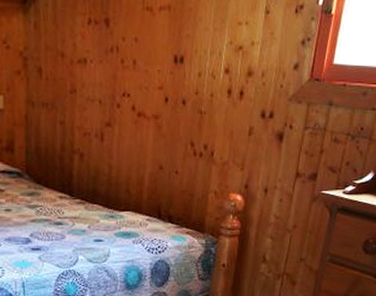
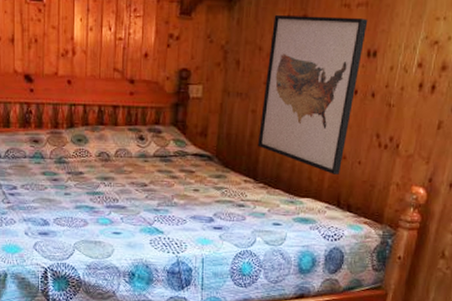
wall art: none [69,19,172,186] -> present [257,15,368,175]

